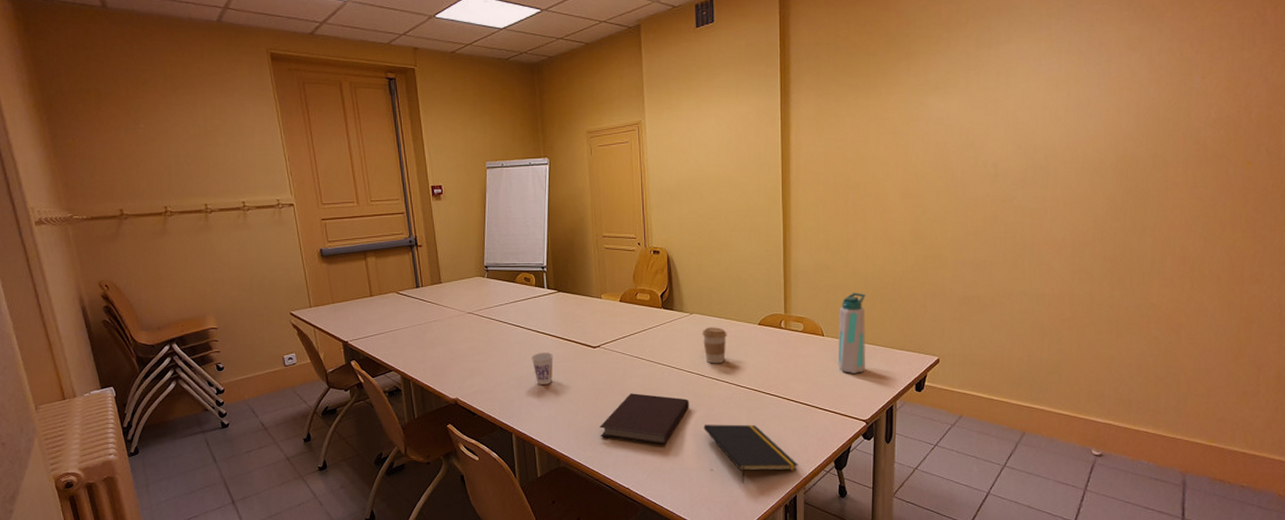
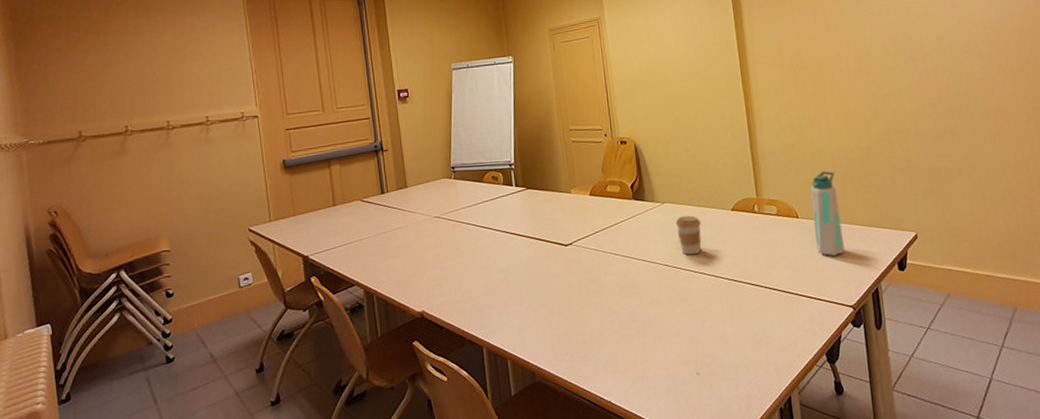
cup: present [531,353,554,385] -> none [501,254,525,290]
notebook: present [600,393,689,446] -> none [576,292,669,350]
notepad: present [703,424,798,484] -> none [685,319,789,387]

